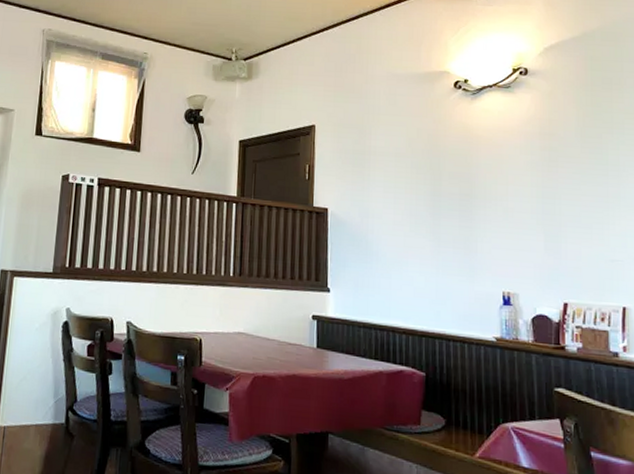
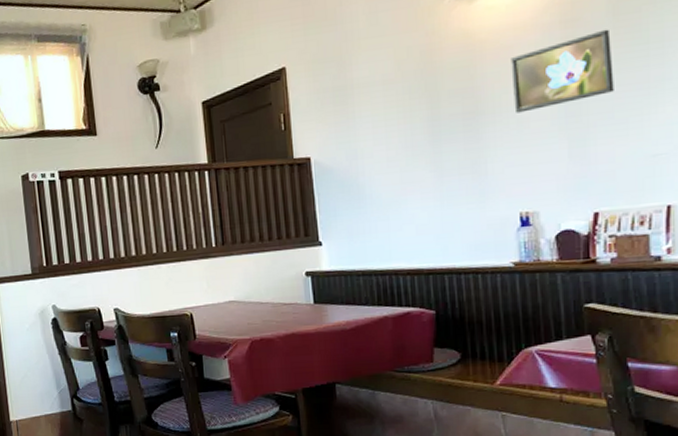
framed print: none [500,146,581,203] -> present [511,29,614,113]

